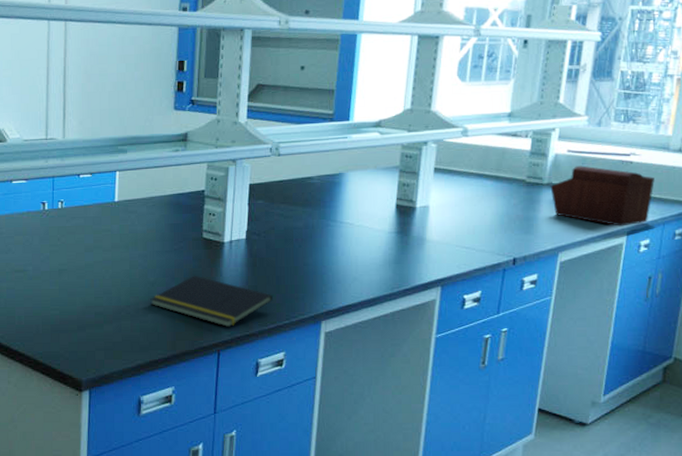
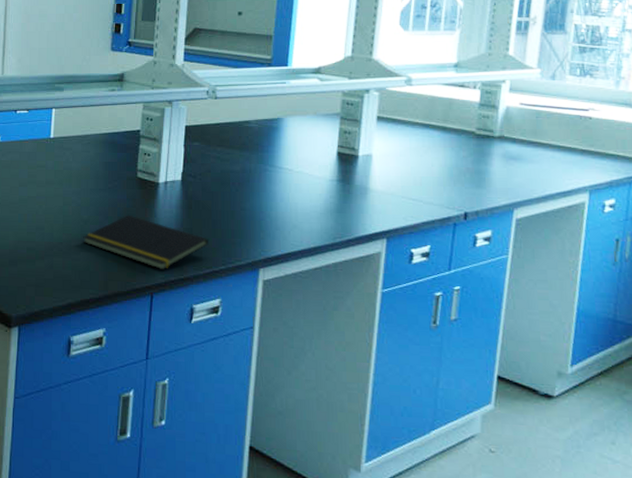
sewing box: present [550,165,655,226] -> none [502,119,617,184]

